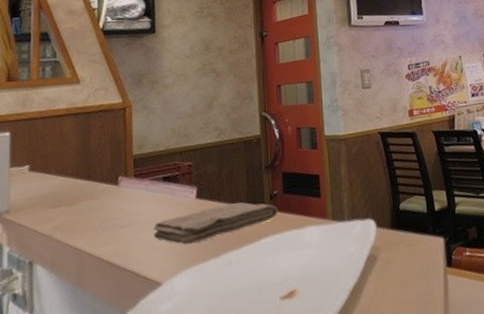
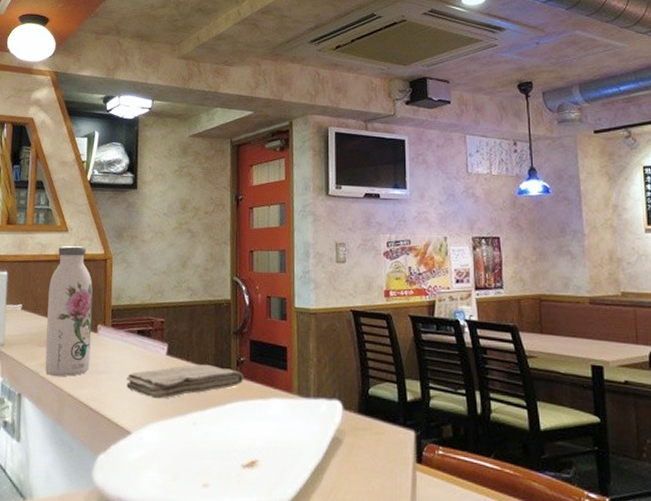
water bottle: none [59,97,112,237] -> present [45,246,93,376]

